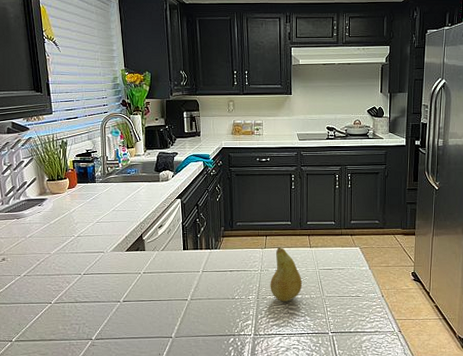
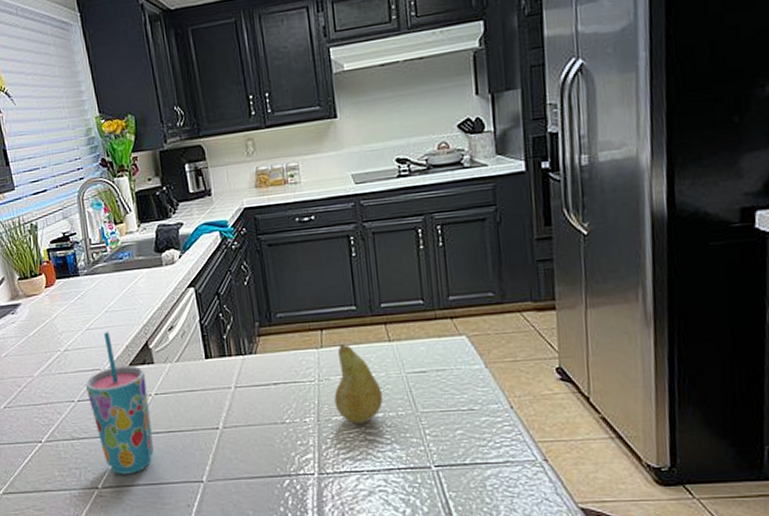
cup: none [91,225,138,330] -> present [85,332,154,475]

